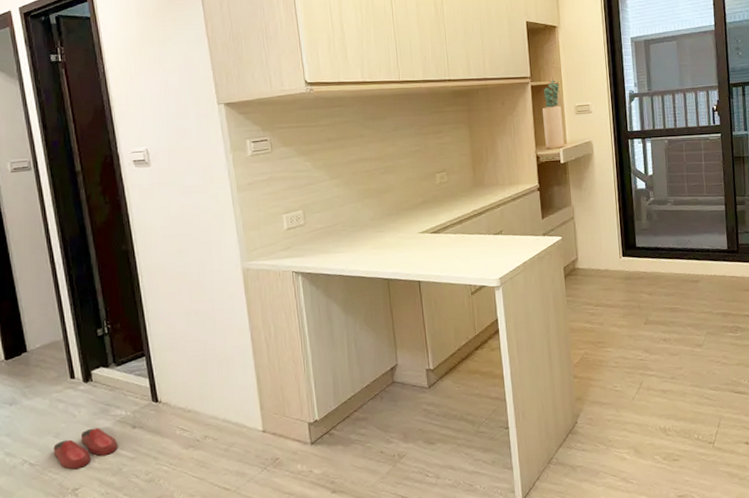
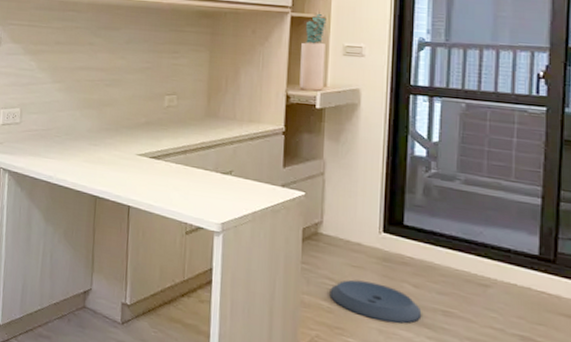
robot vacuum: none [590,298,657,328] -> present [329,279,422,324]

